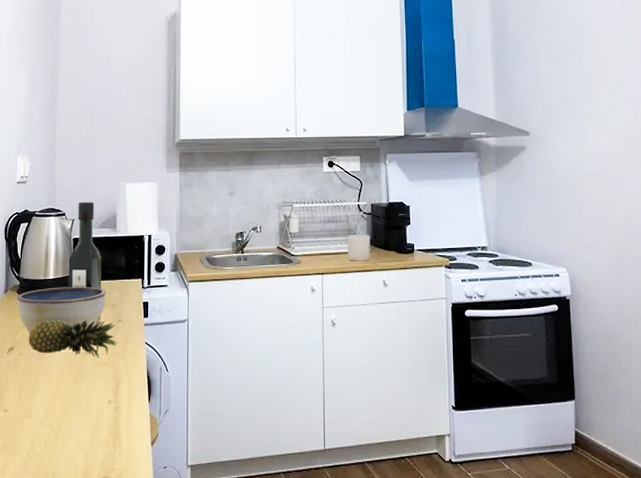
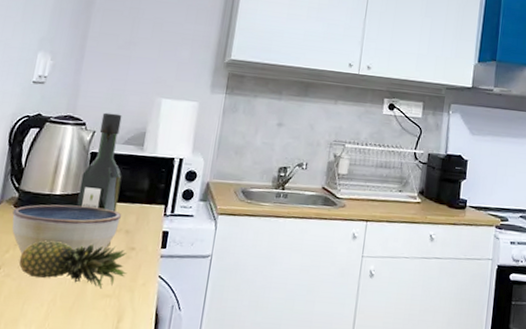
mug: present [347,235,371,261] -> none [396,183,423,213]

